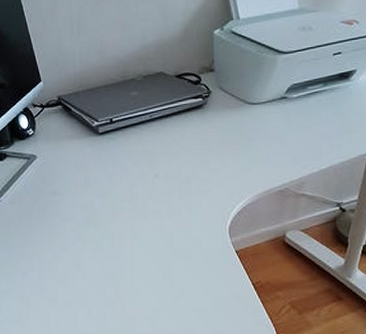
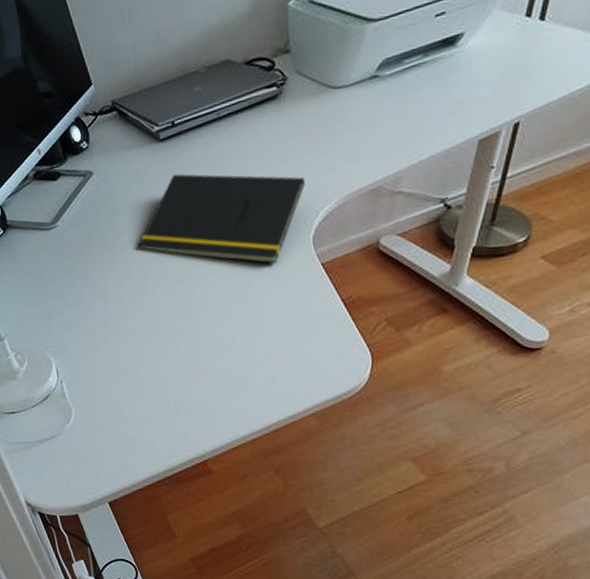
notepad: none [74,164,223,248] -> present [139,174,305,264]

